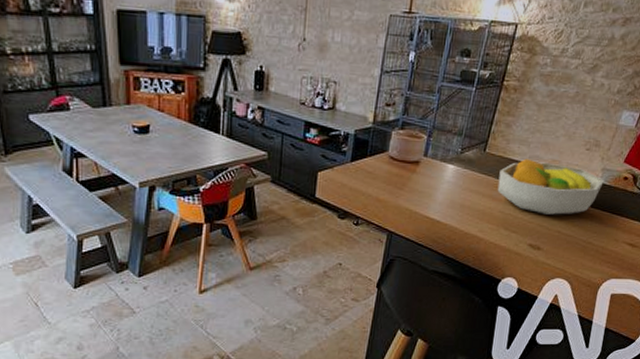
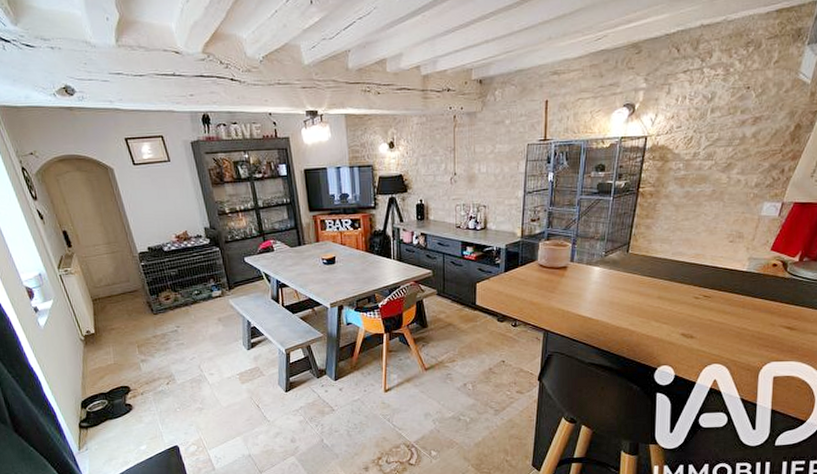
fruit bowl: present [497,158,604,215] -> none [644,255,752,305]

